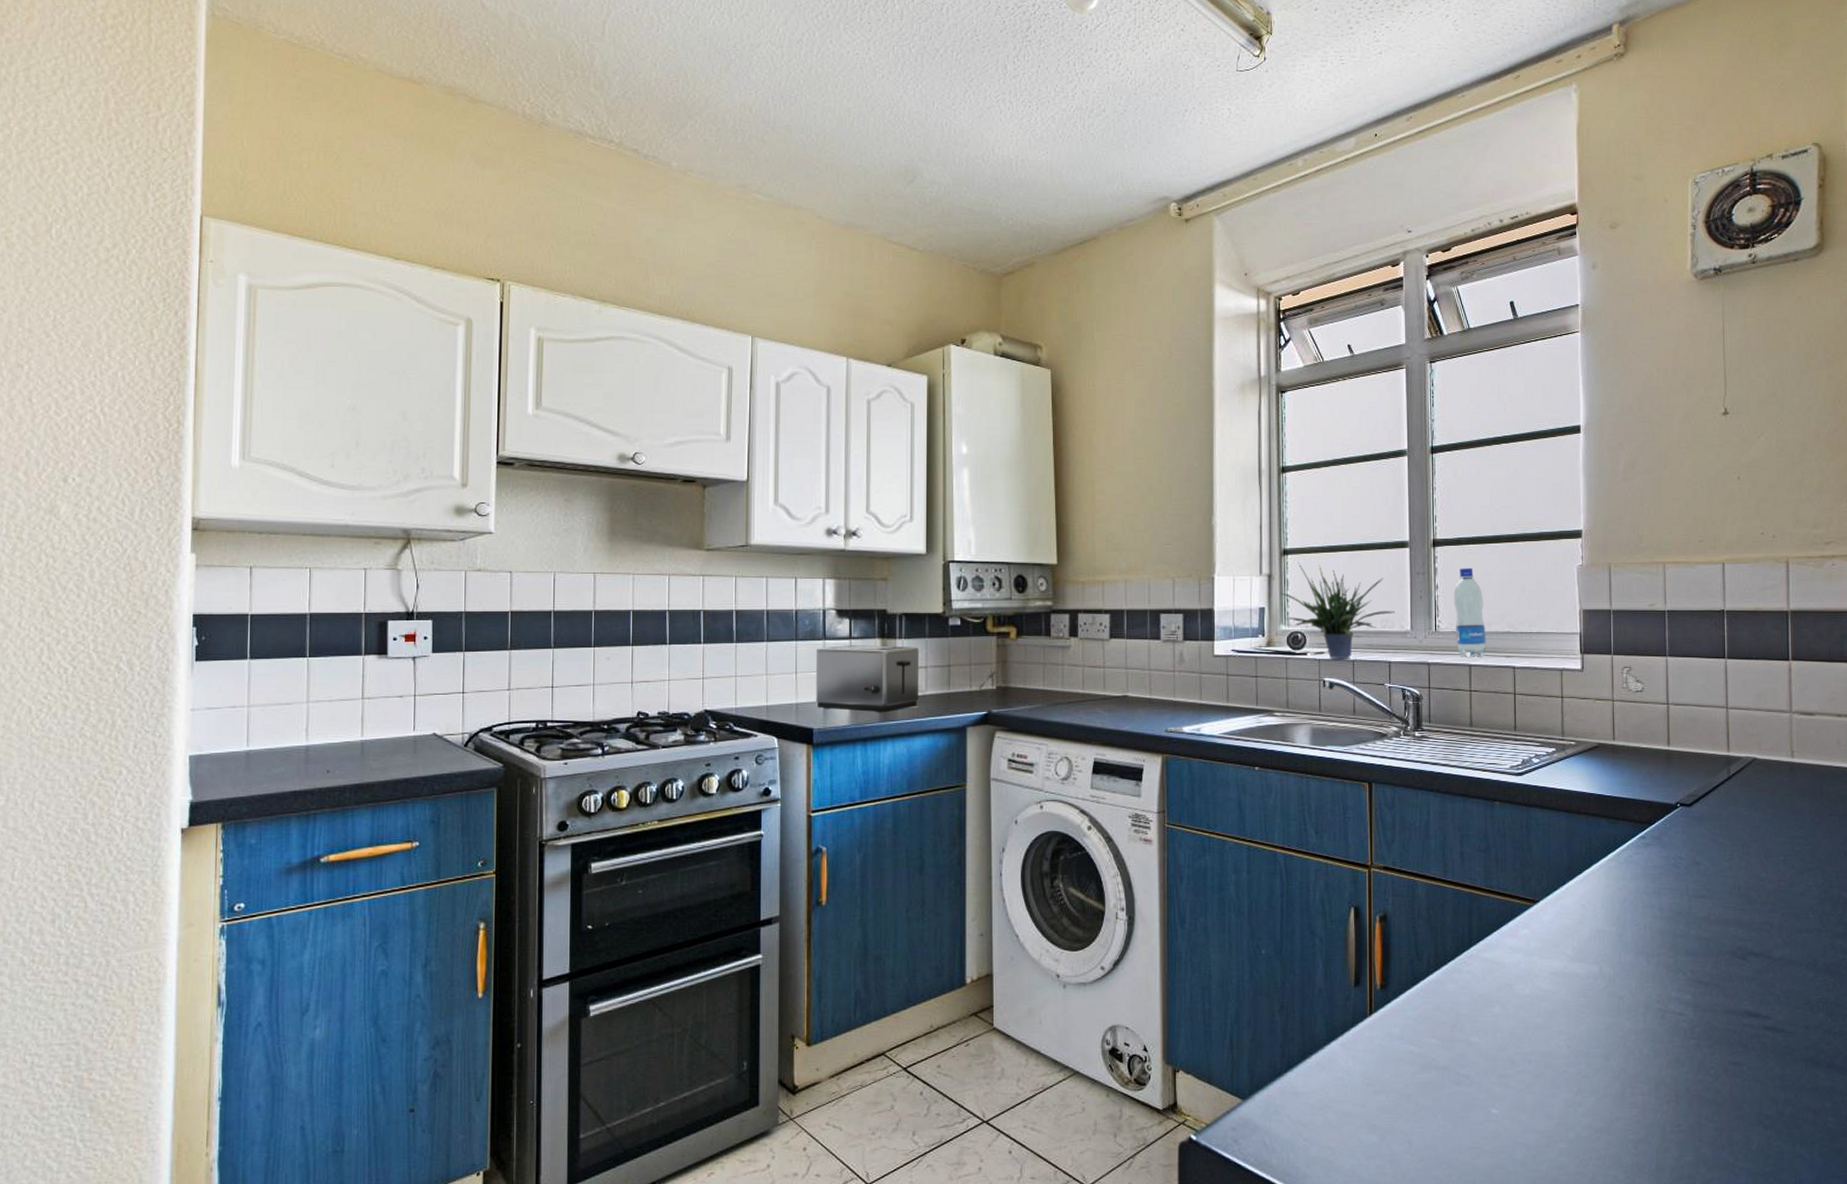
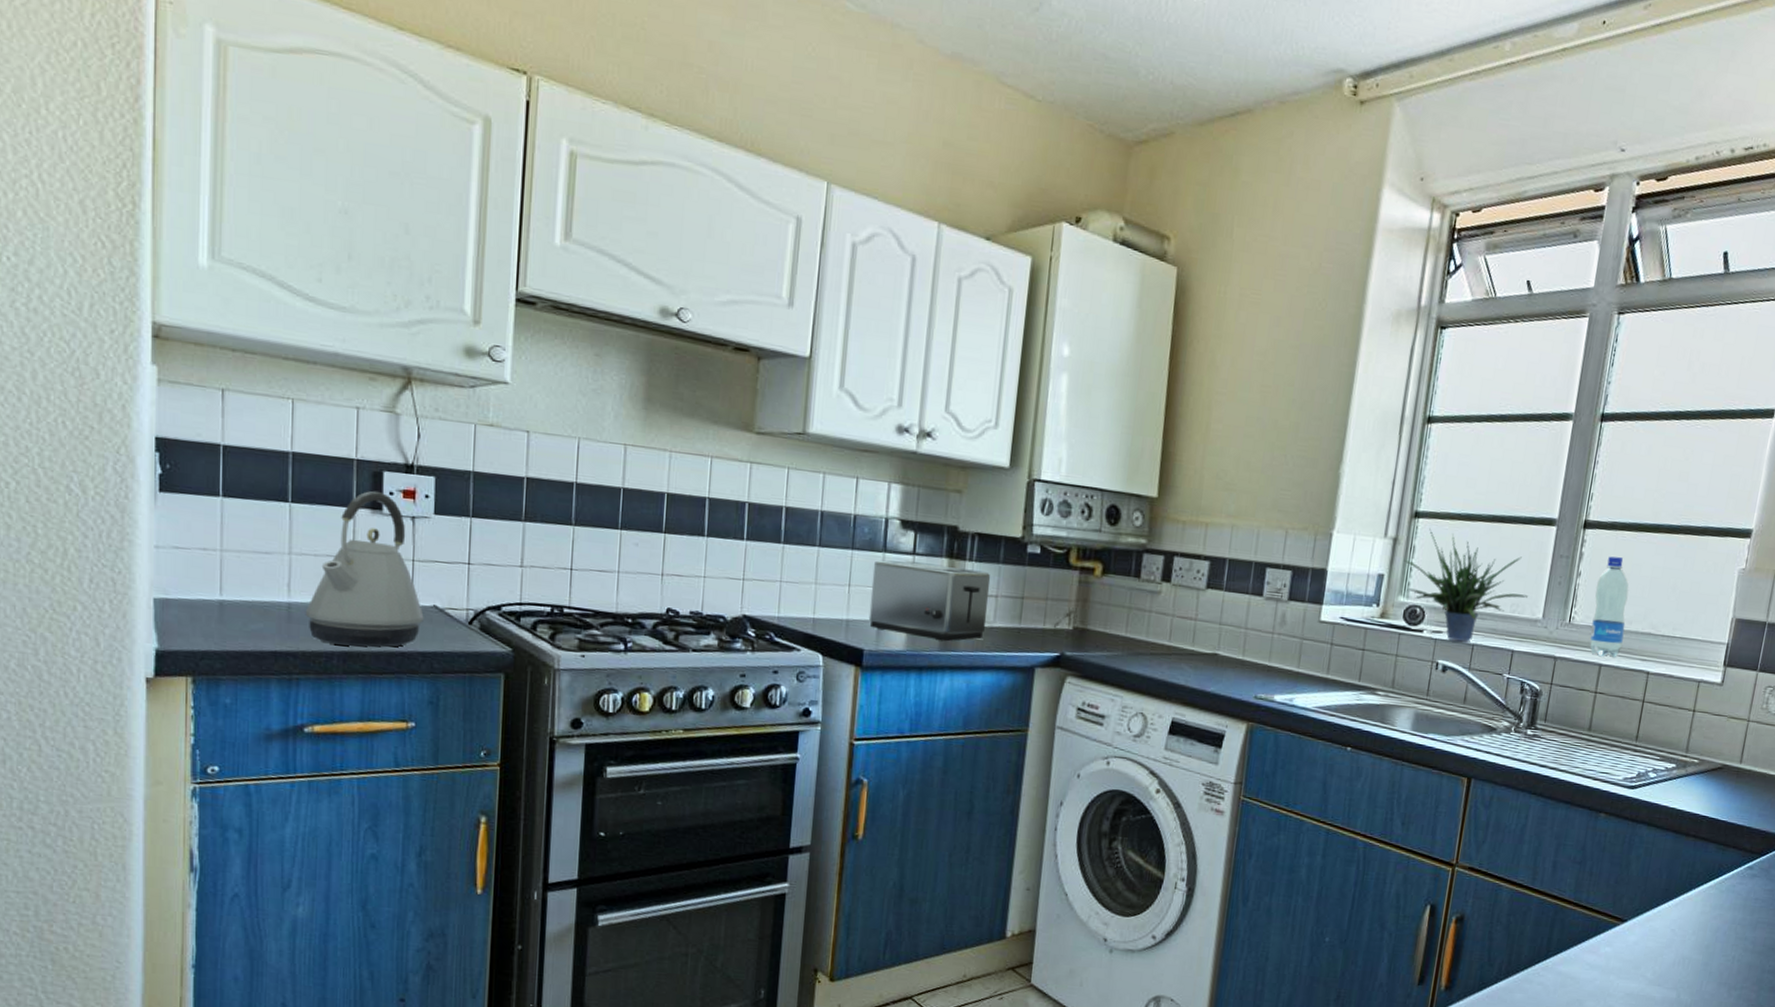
kettle: none [321,638,425,780] -> present [305,490,424,648]

